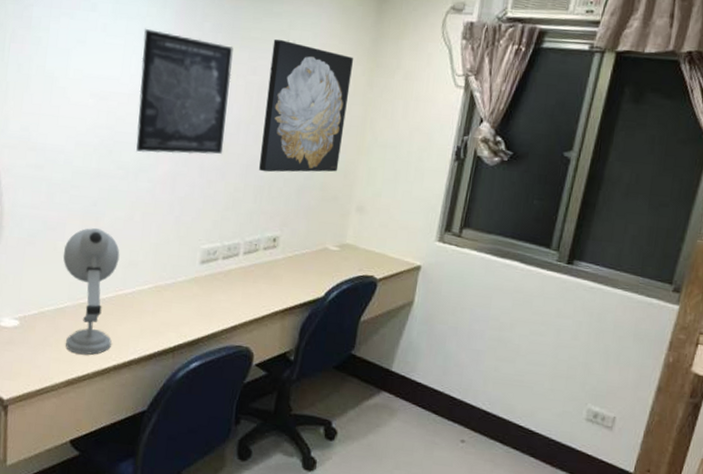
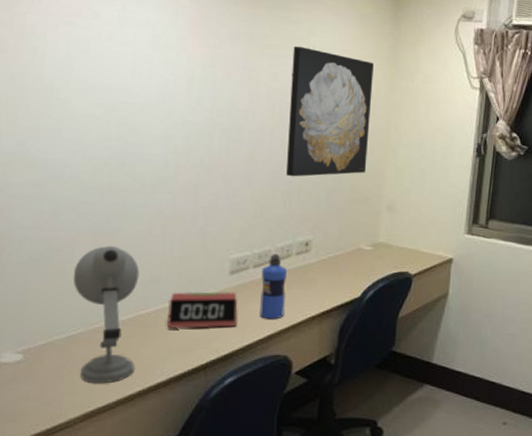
wall art: present [136,29,233,155] -> none [152,37,252,164]
alarm clock: none [141,276,206,314] -> present [166,291,238,328]
water bottle: none [225,247,255,311] -> present [260,254,288,320]

